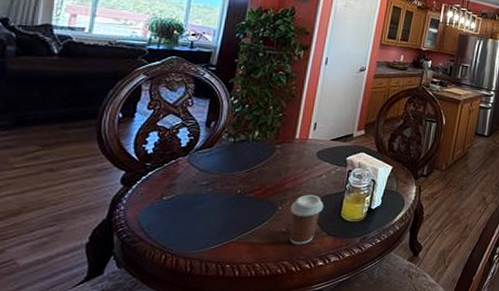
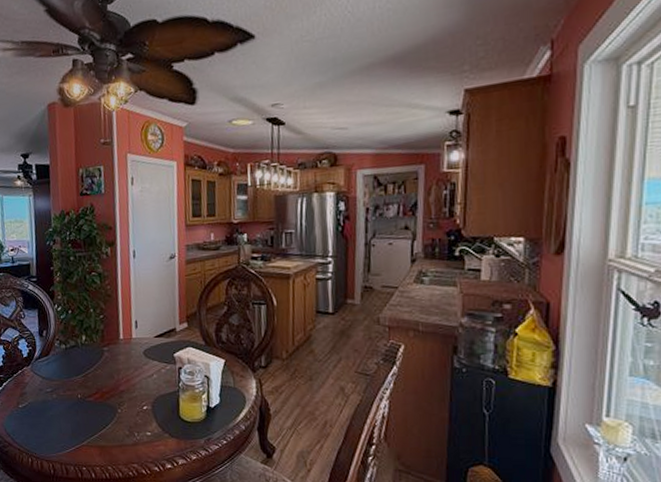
coffee cup: present [289,194,324,245] -> none [128,395,161,448]

